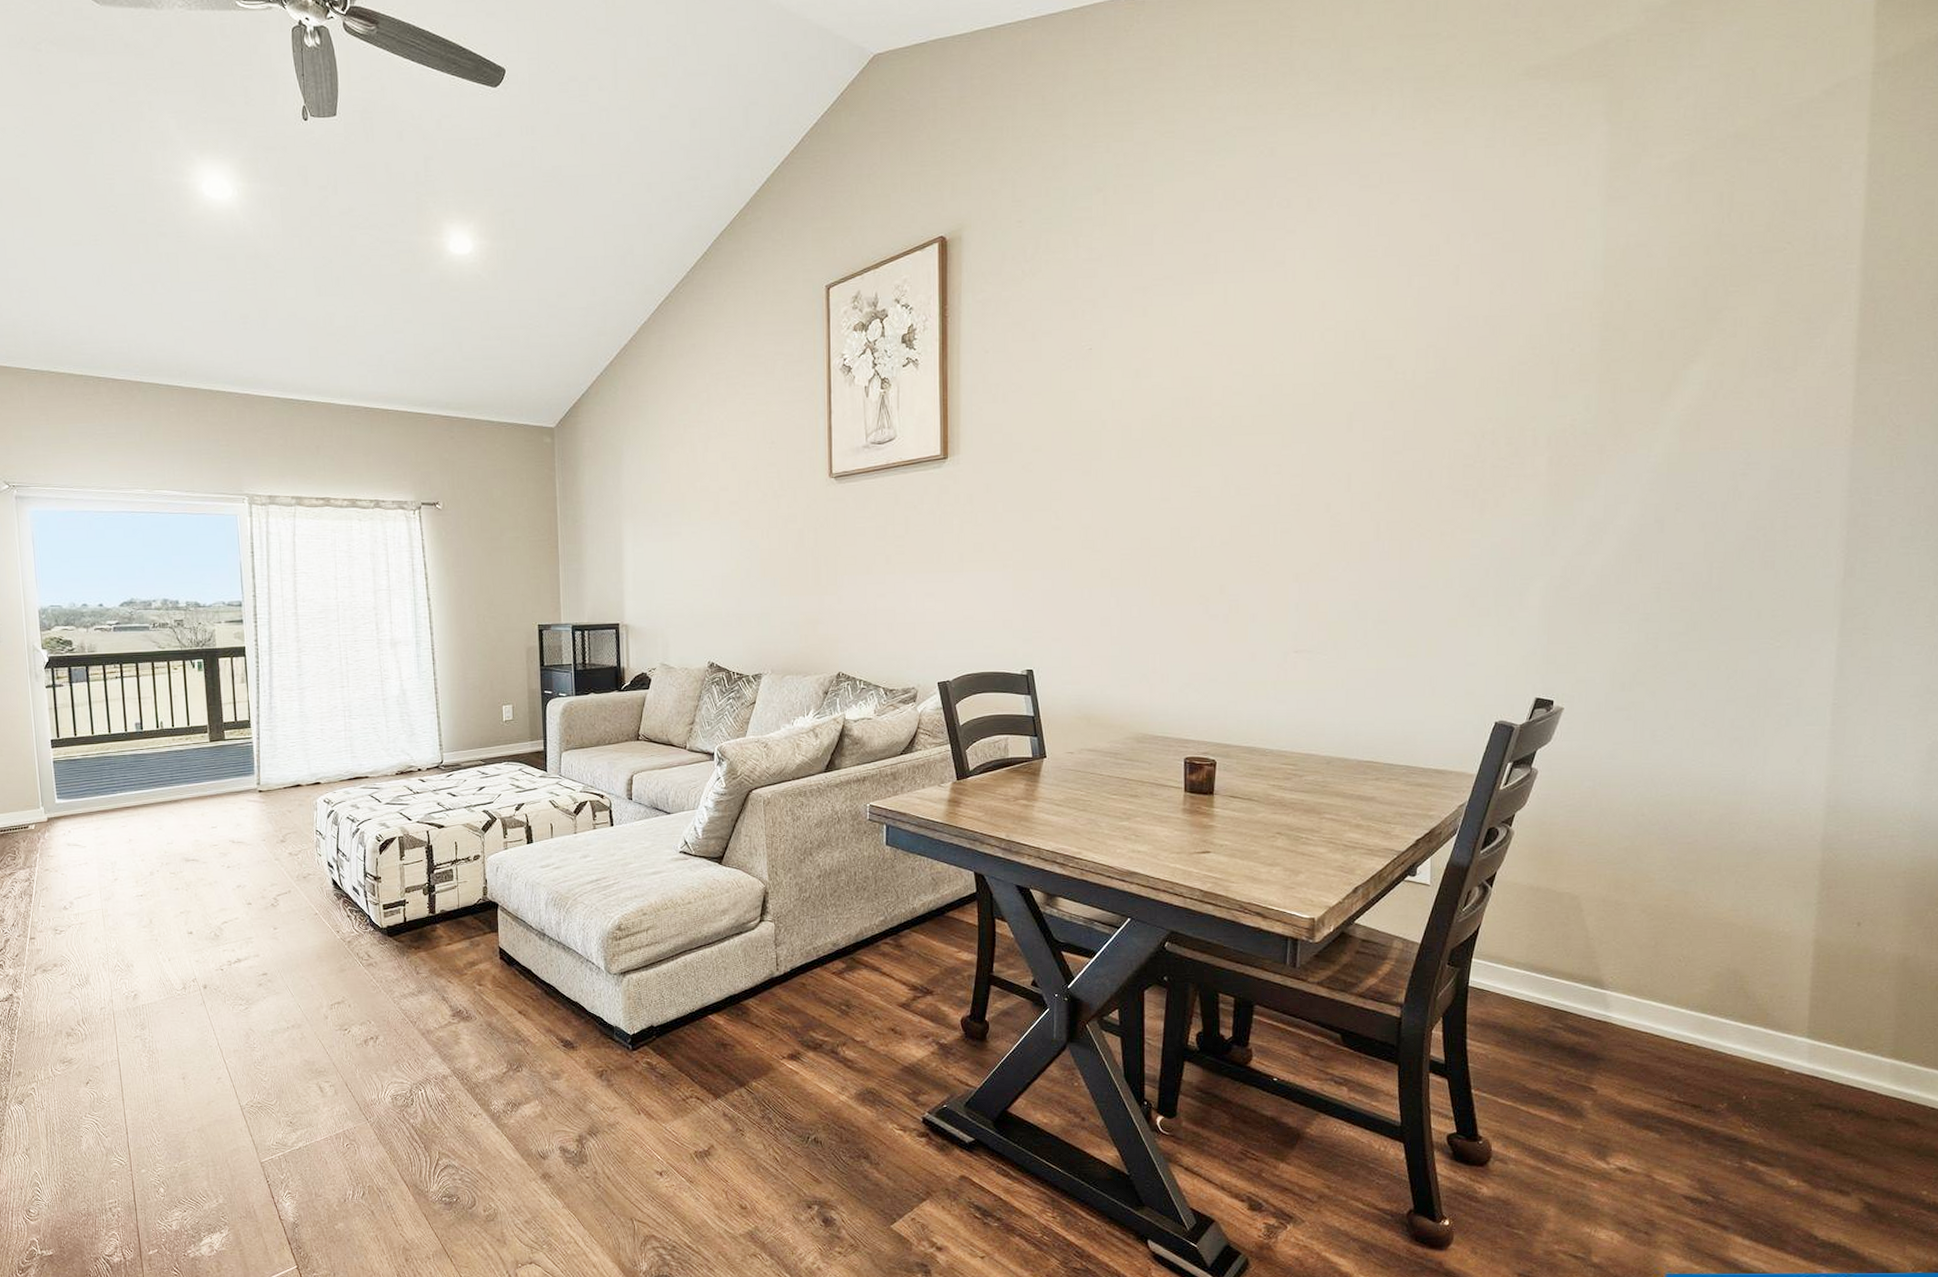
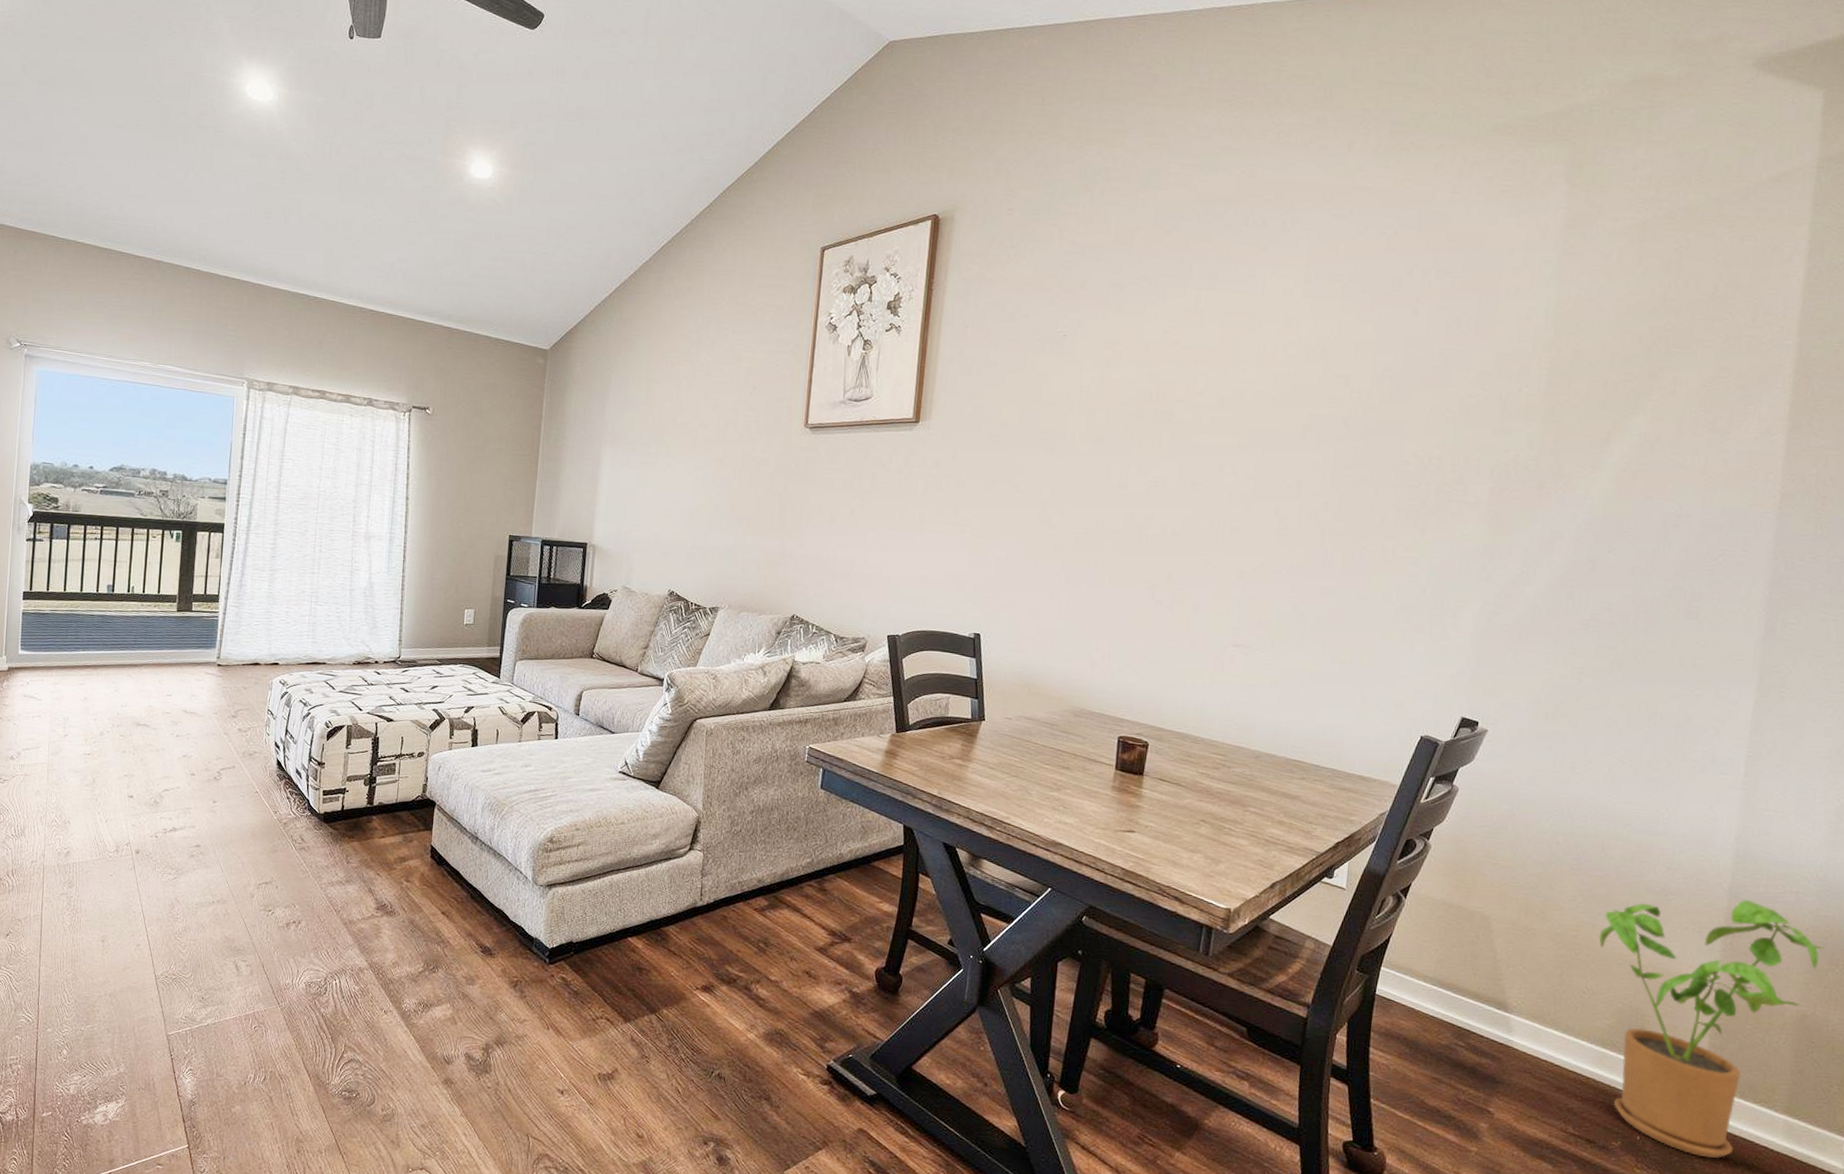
house plant: none [1691,849,1923,1110] -> present [1598,899,1824,1158]

